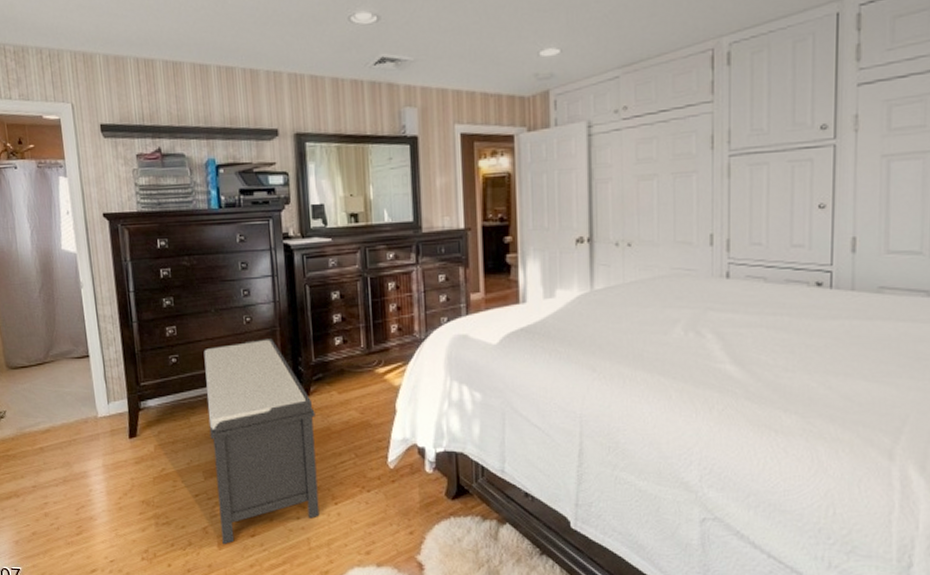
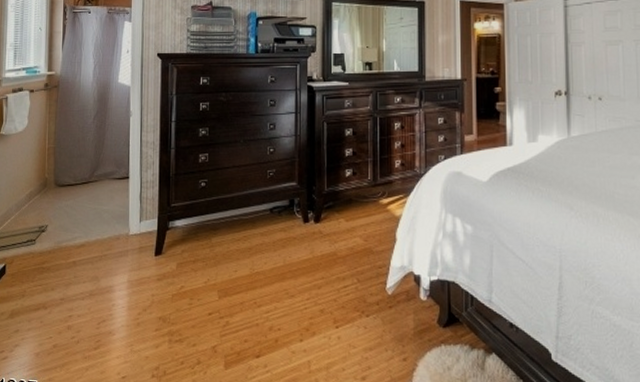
bench: present [203,338,320,545] -> none [228,168,324,365]

